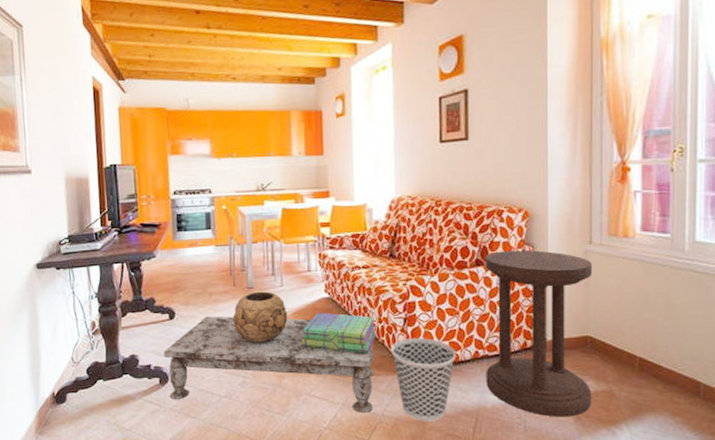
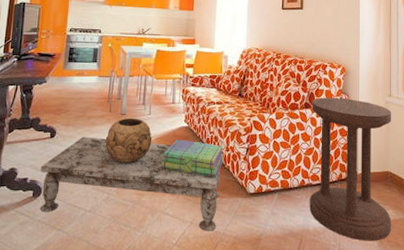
wastebasket: present [390,338,457,422] -> none [234,166,287,241]

